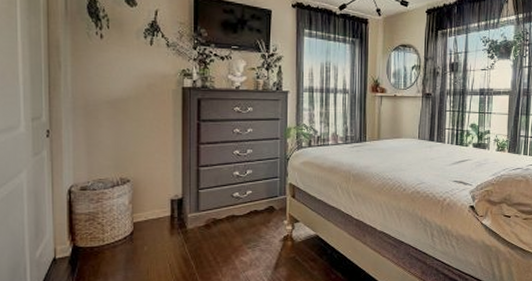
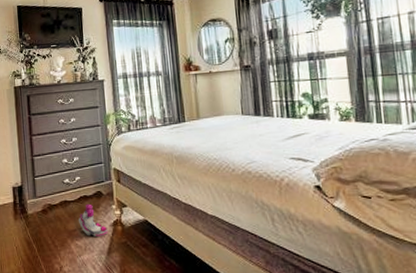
boots: none [245,218,277,253] -> present [78,204,108,238]

